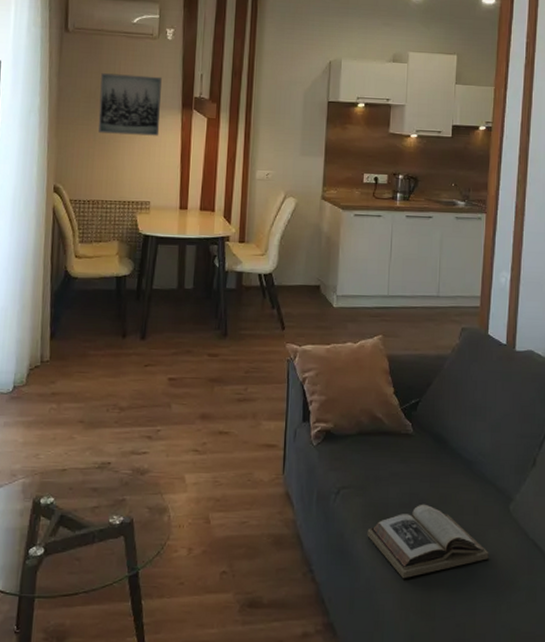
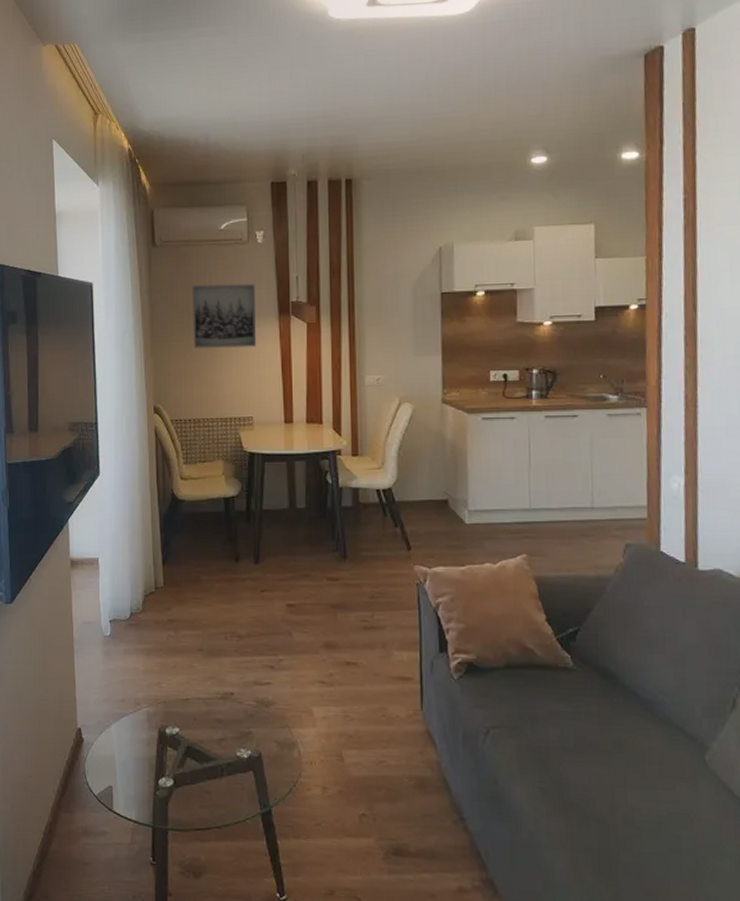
book: present [367,504,489,579] -> none [526,749,682,835]

